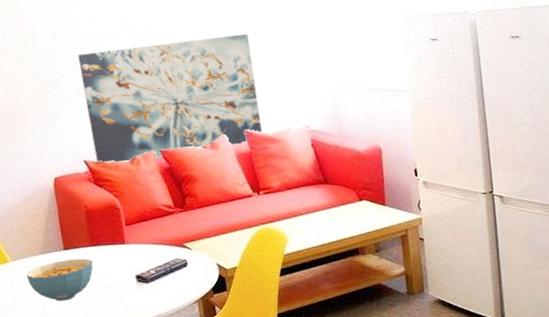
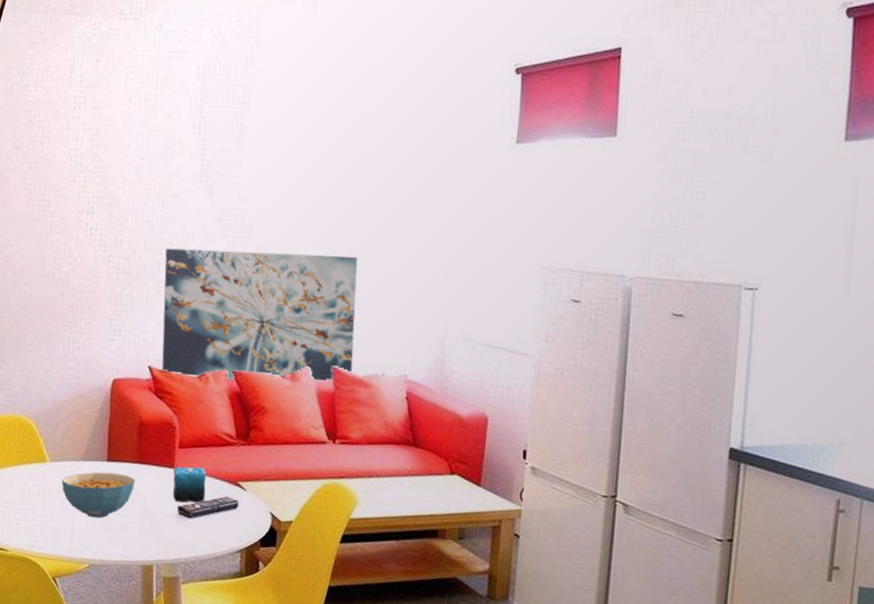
candle: none [125,238,158,272] -> present [173,466,207,503]

